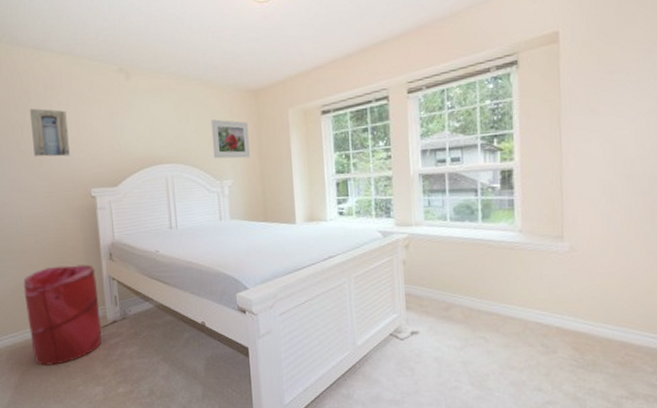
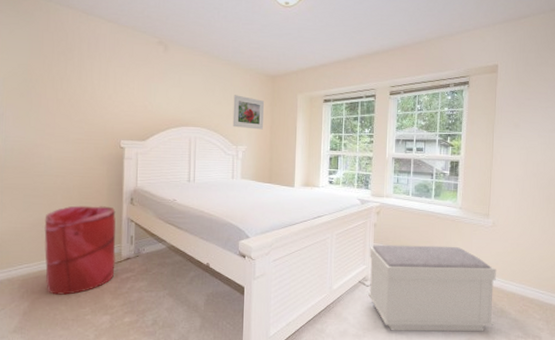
wall art: present [29,108,70,157] -> none [70,63,106,110]
bench: none [400,282,583,394] -> present [368,244,496,332]

